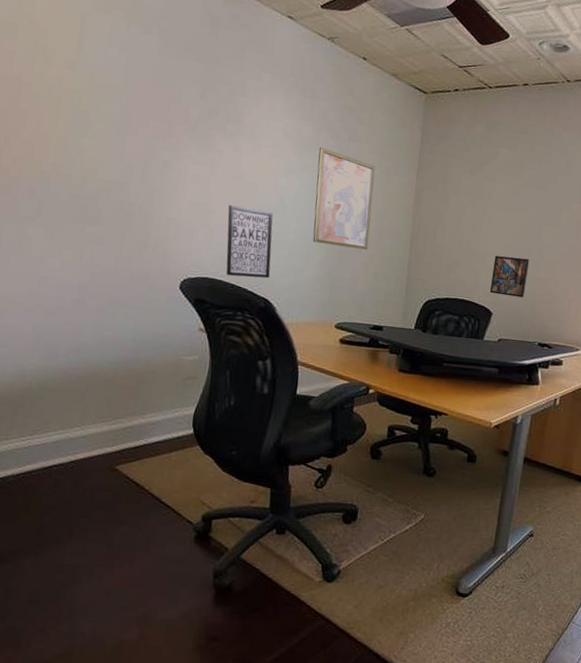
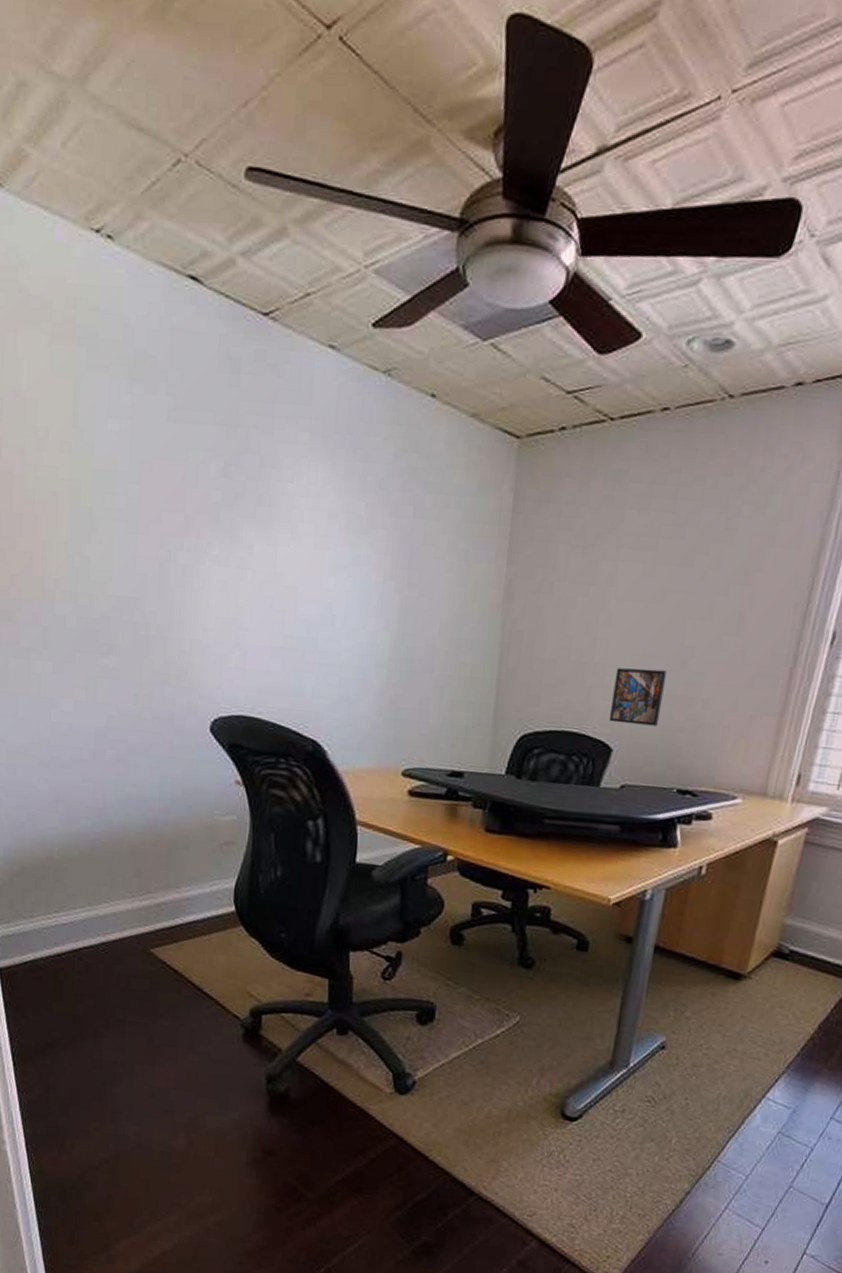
wall art: present [226,204,273,279] -> none [263,617,319,714]
wall art: present [312,146,376,250] -> none [370,529,451,669]

